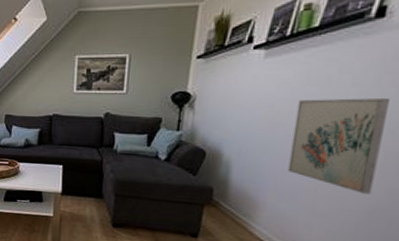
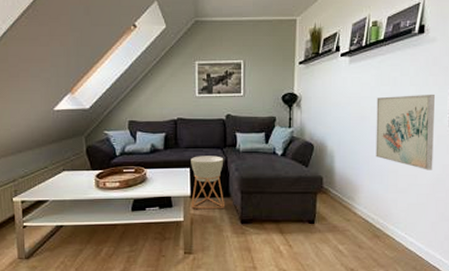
planter: none [61,154,99,209] -> present [191,156,224,209]

